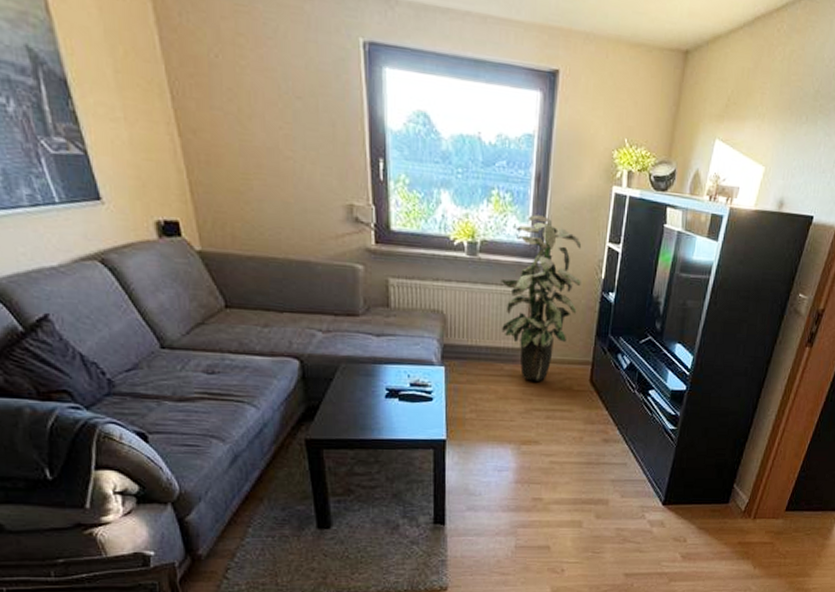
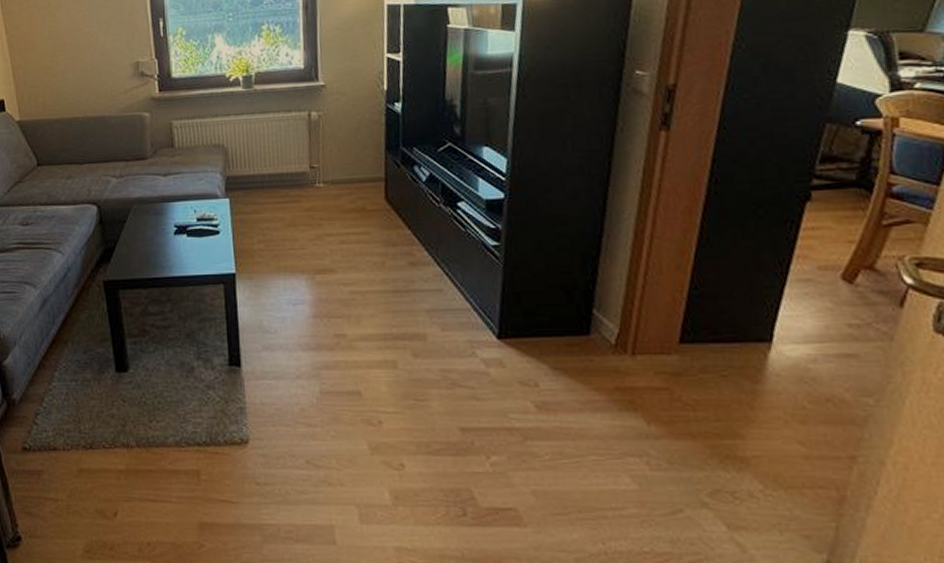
indoor plant: present [501,214,582,381] -> none [278,39,362,204]

